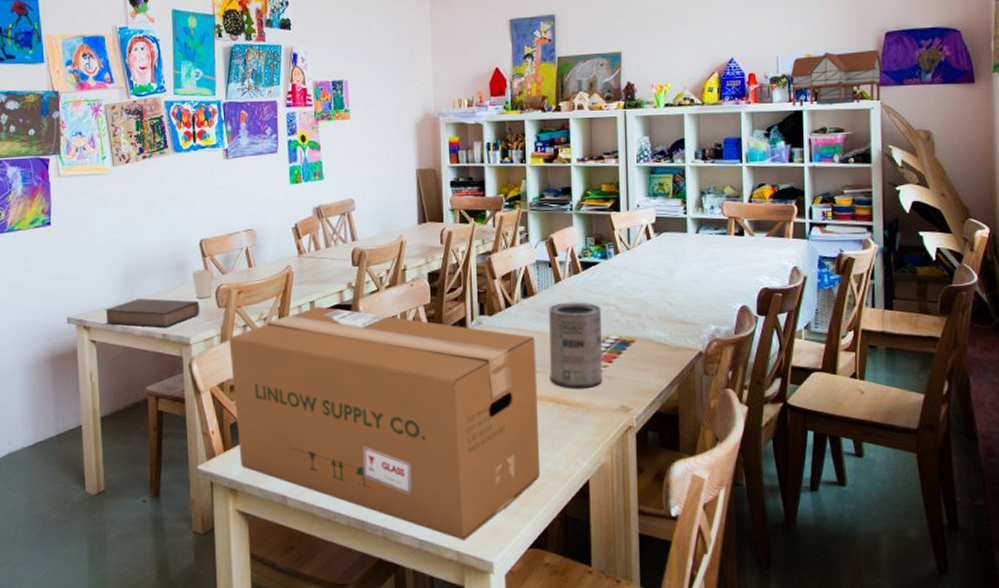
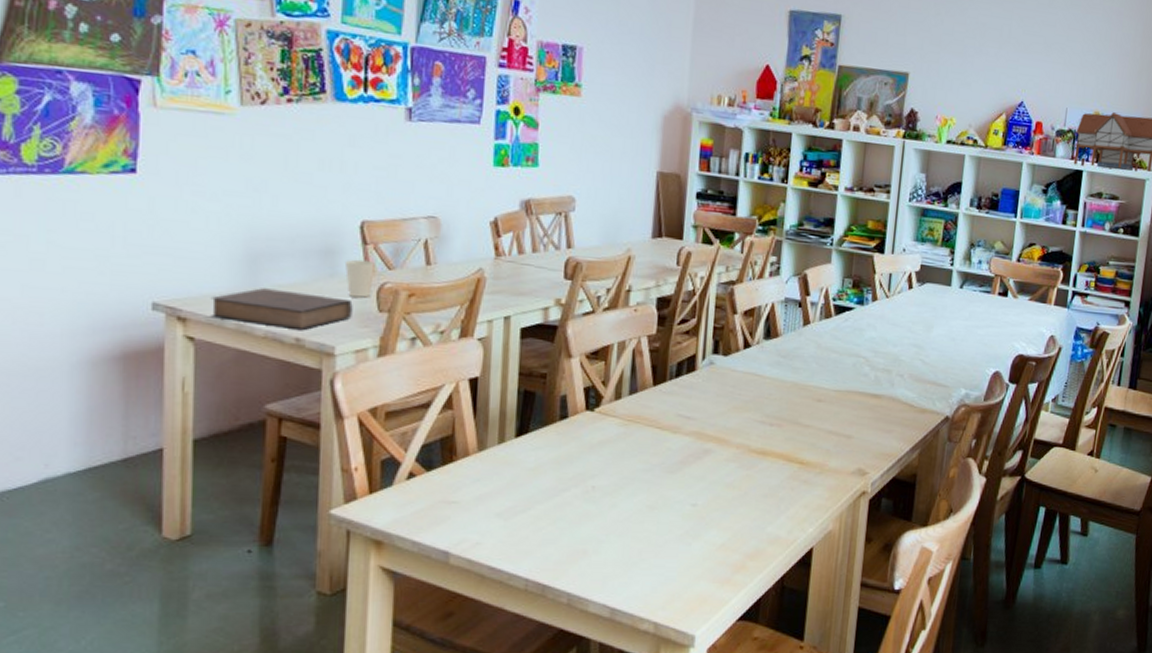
box: present [229,306,541,540] -> none [389,323,773,610]
paint can: present [548,302,603,388] -> none [784,348,851,446]
paint palette: present [600,335,636,370] -> none [841,390,883,428]

